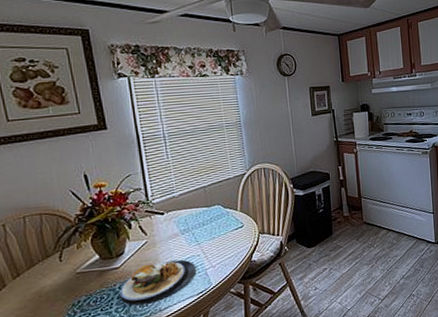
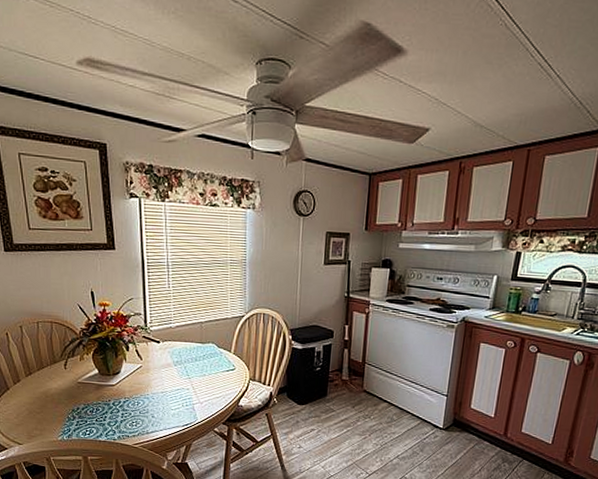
plate: present [120,259,197,306] -> none [113,387,185,425]

